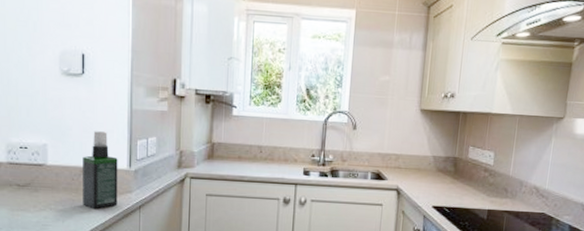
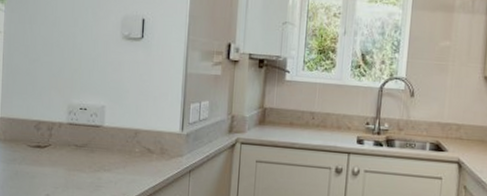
spray bottle: present [83,131,118,209] -> none [135,94,171,172]

